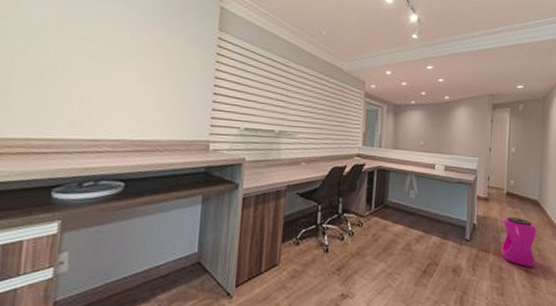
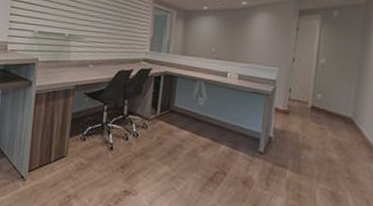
stool: present [501,216,537,267] -> none [301,131,348,190]

